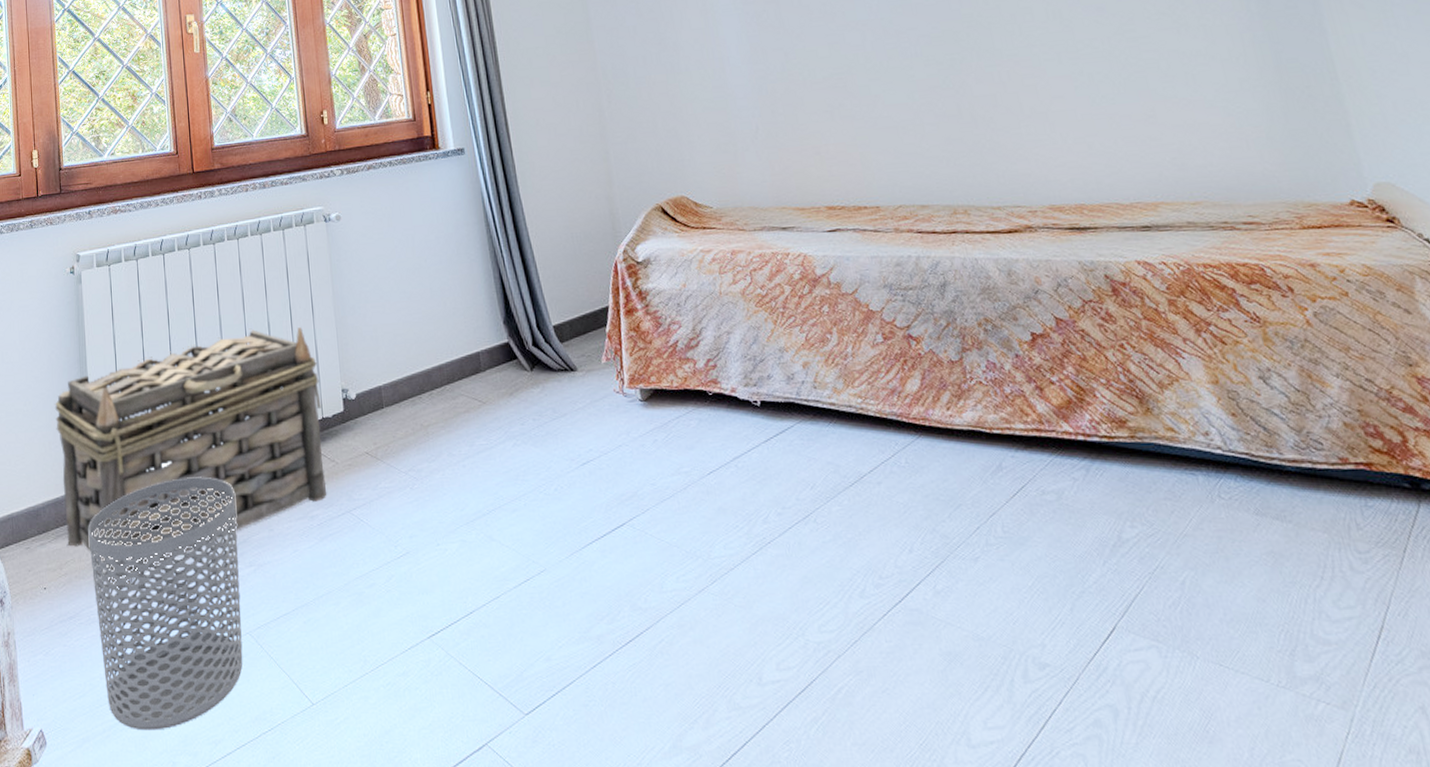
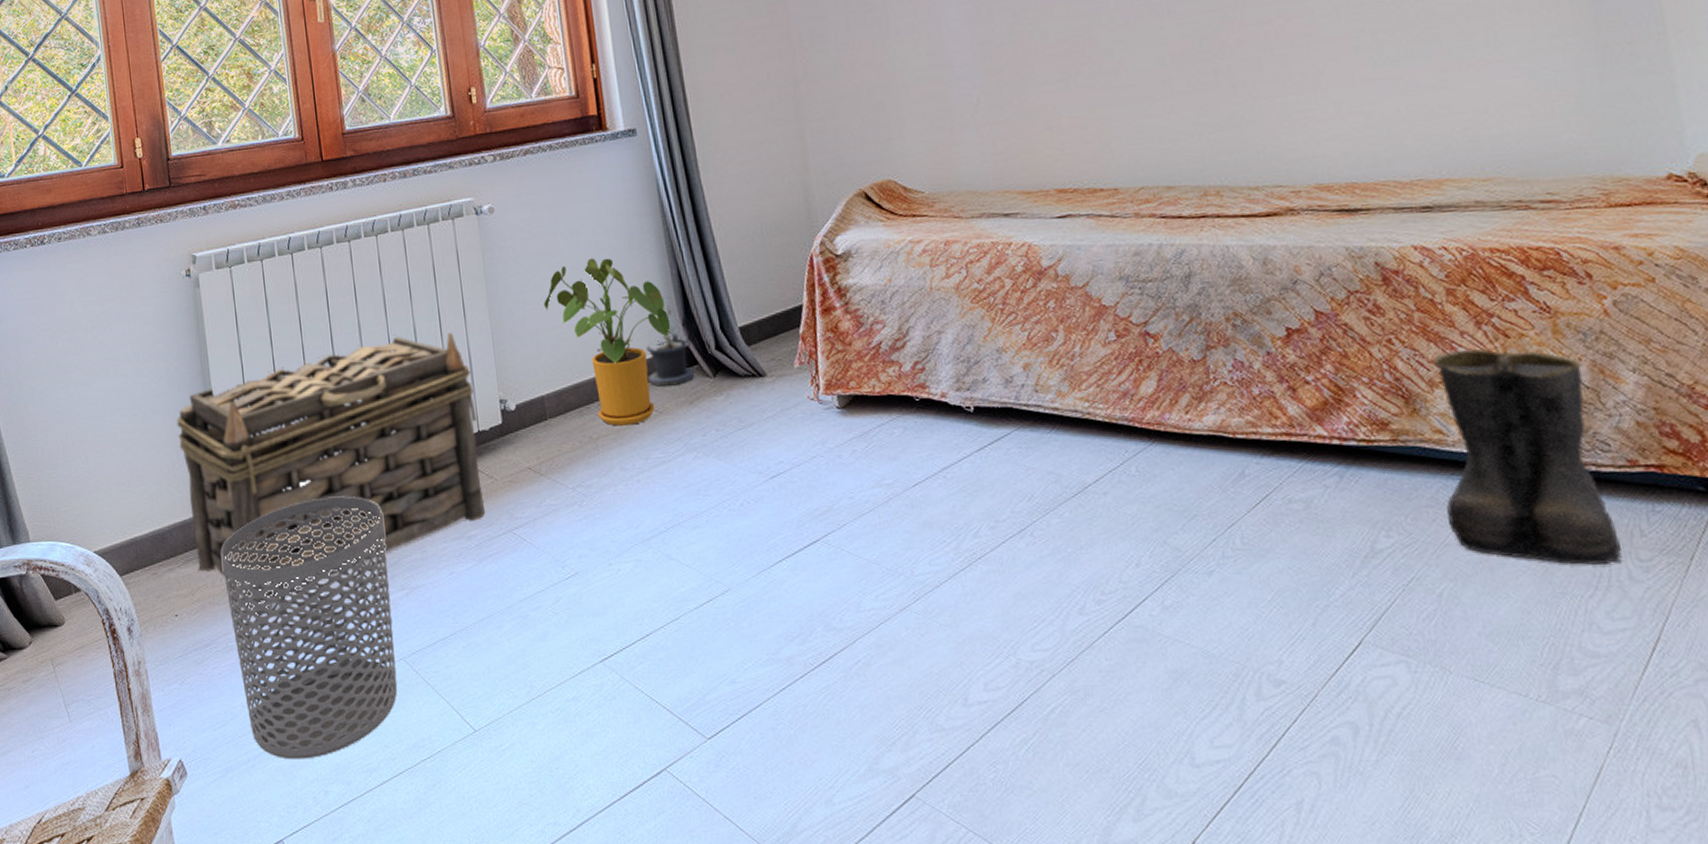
house plant: none [382,261,493,415] -> present [544,257,671,426]
potted plant: none [472,305,514,379] -> present [646,305,694,387]
boots: none [1162,354,1343,556] -> present [1434,349,1623,565]

